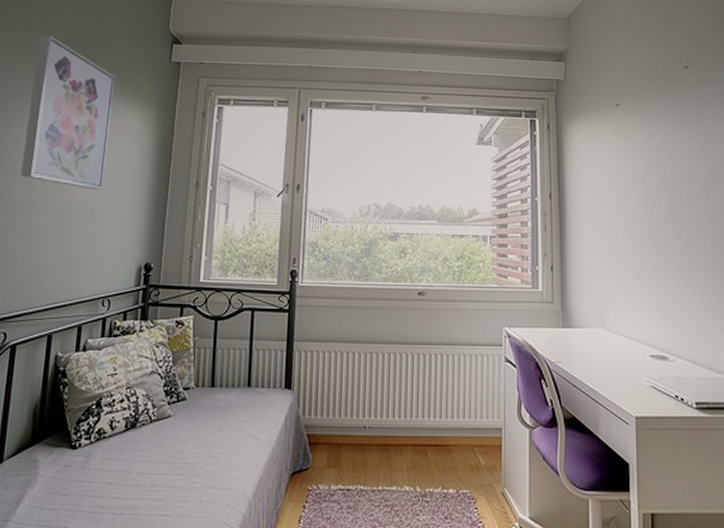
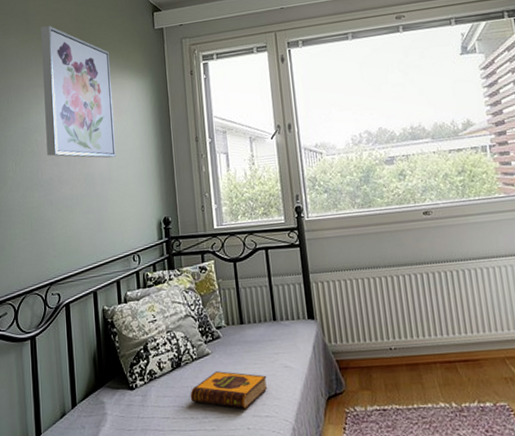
hardback book: none [140,436,230,480] -> present [190,371,268,409]

